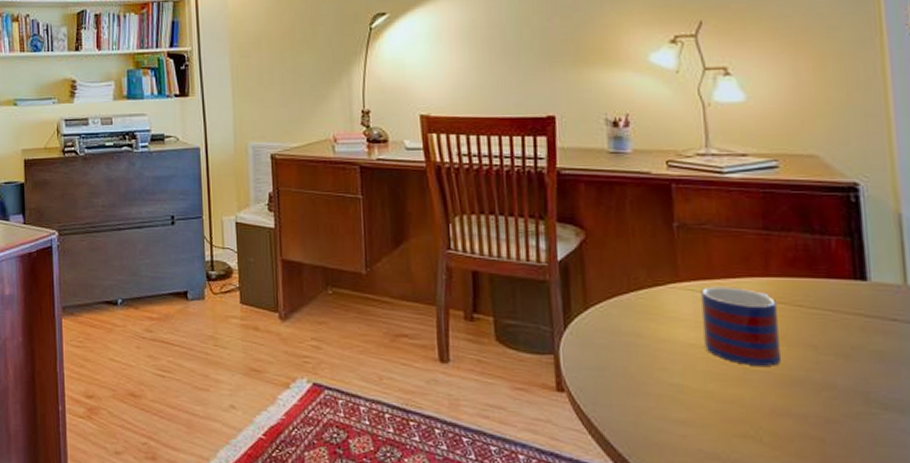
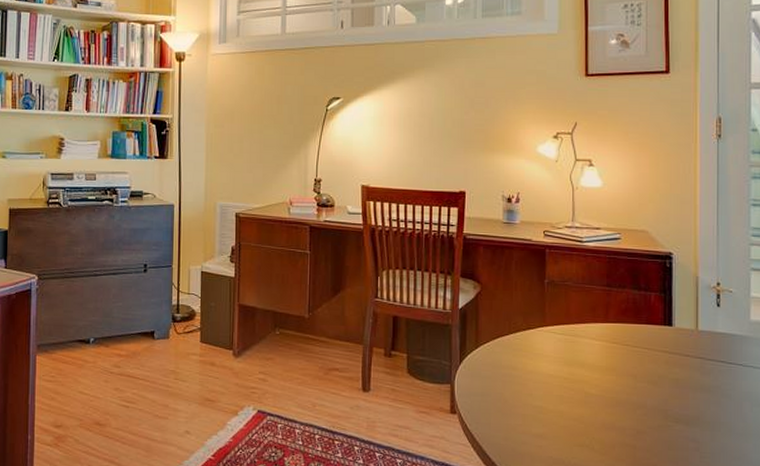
mug: present [701,286,782,366] -> none [560,330,612,391]

